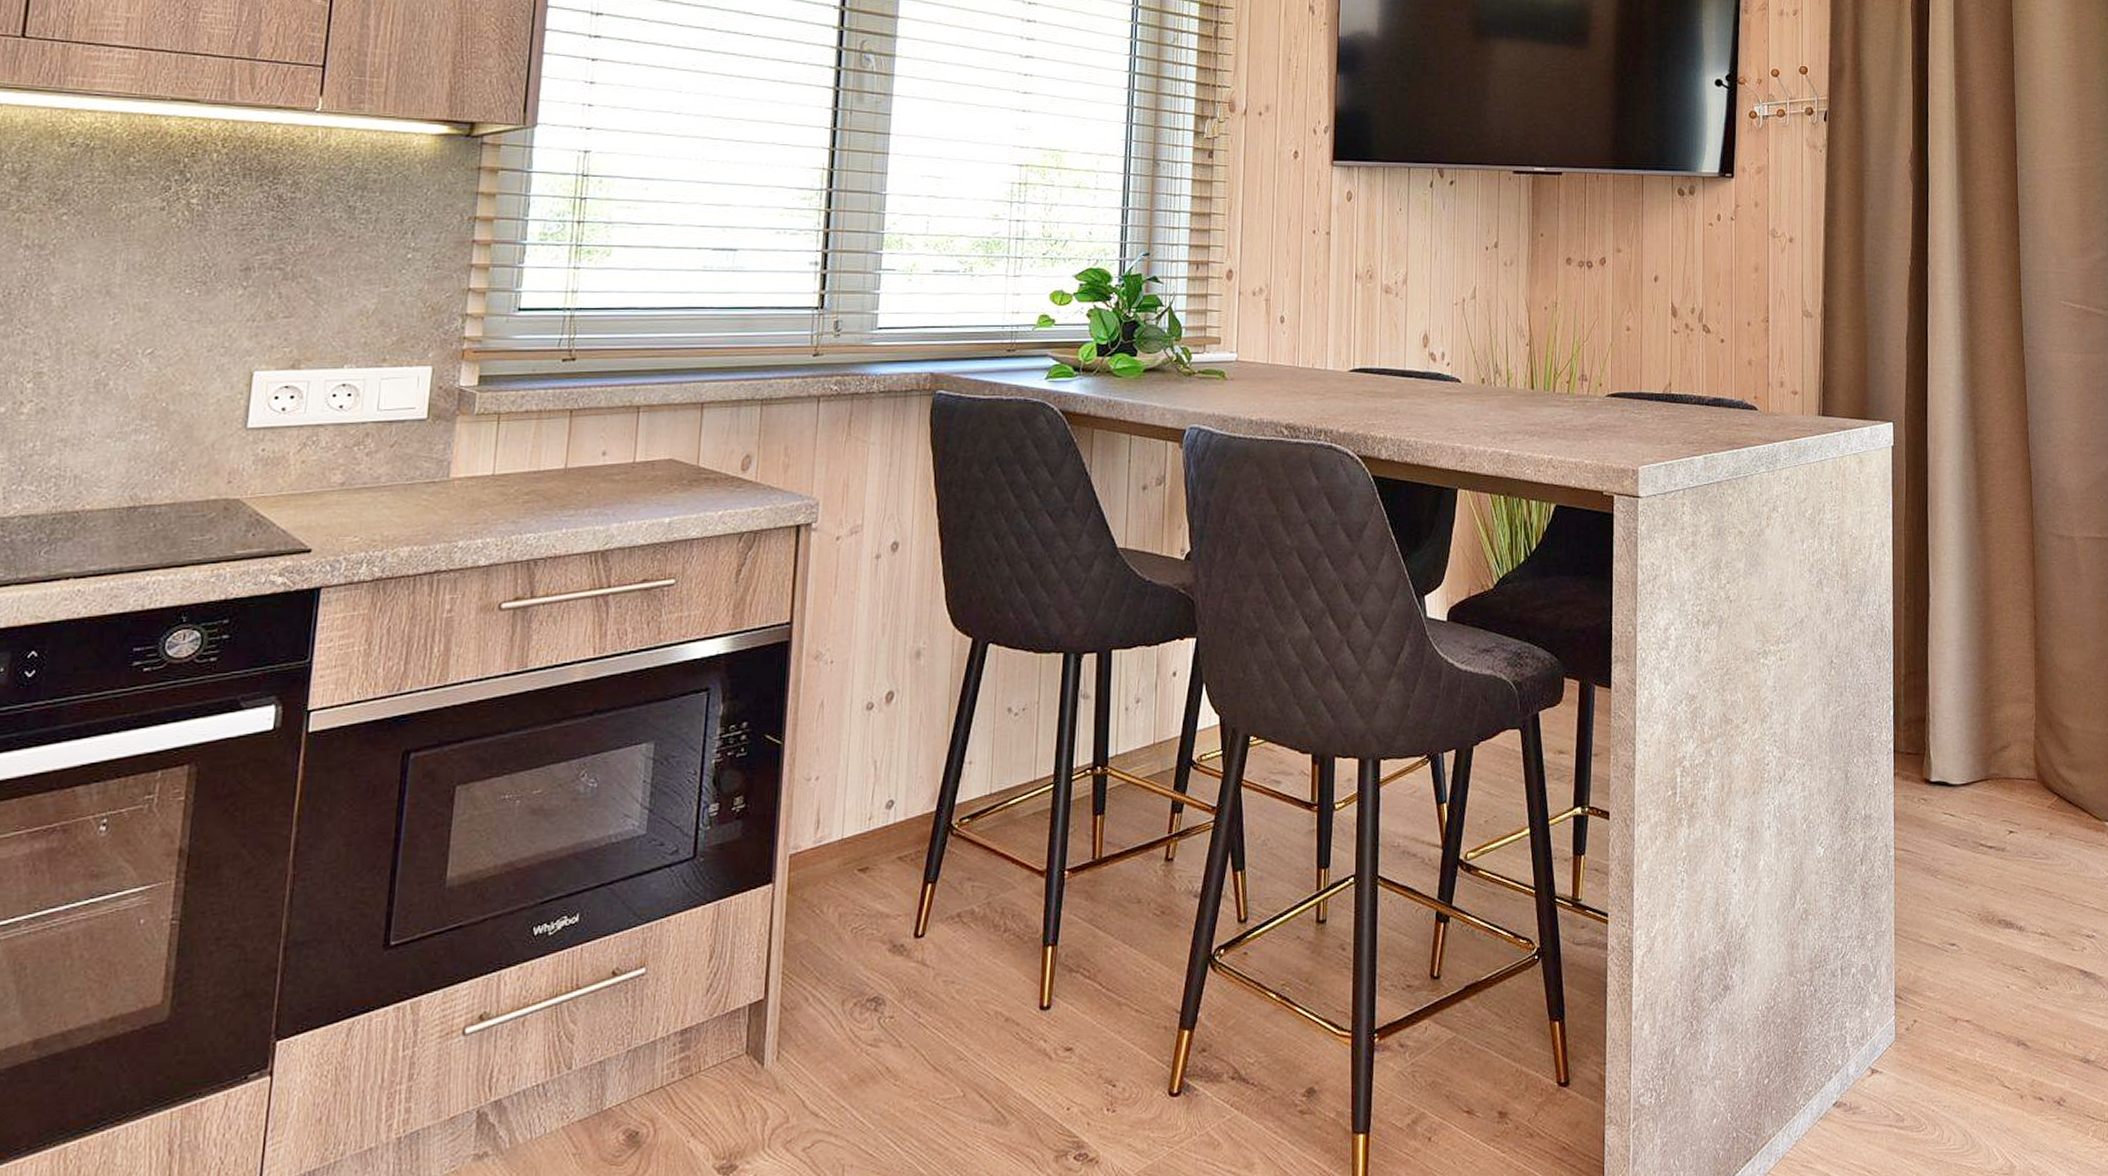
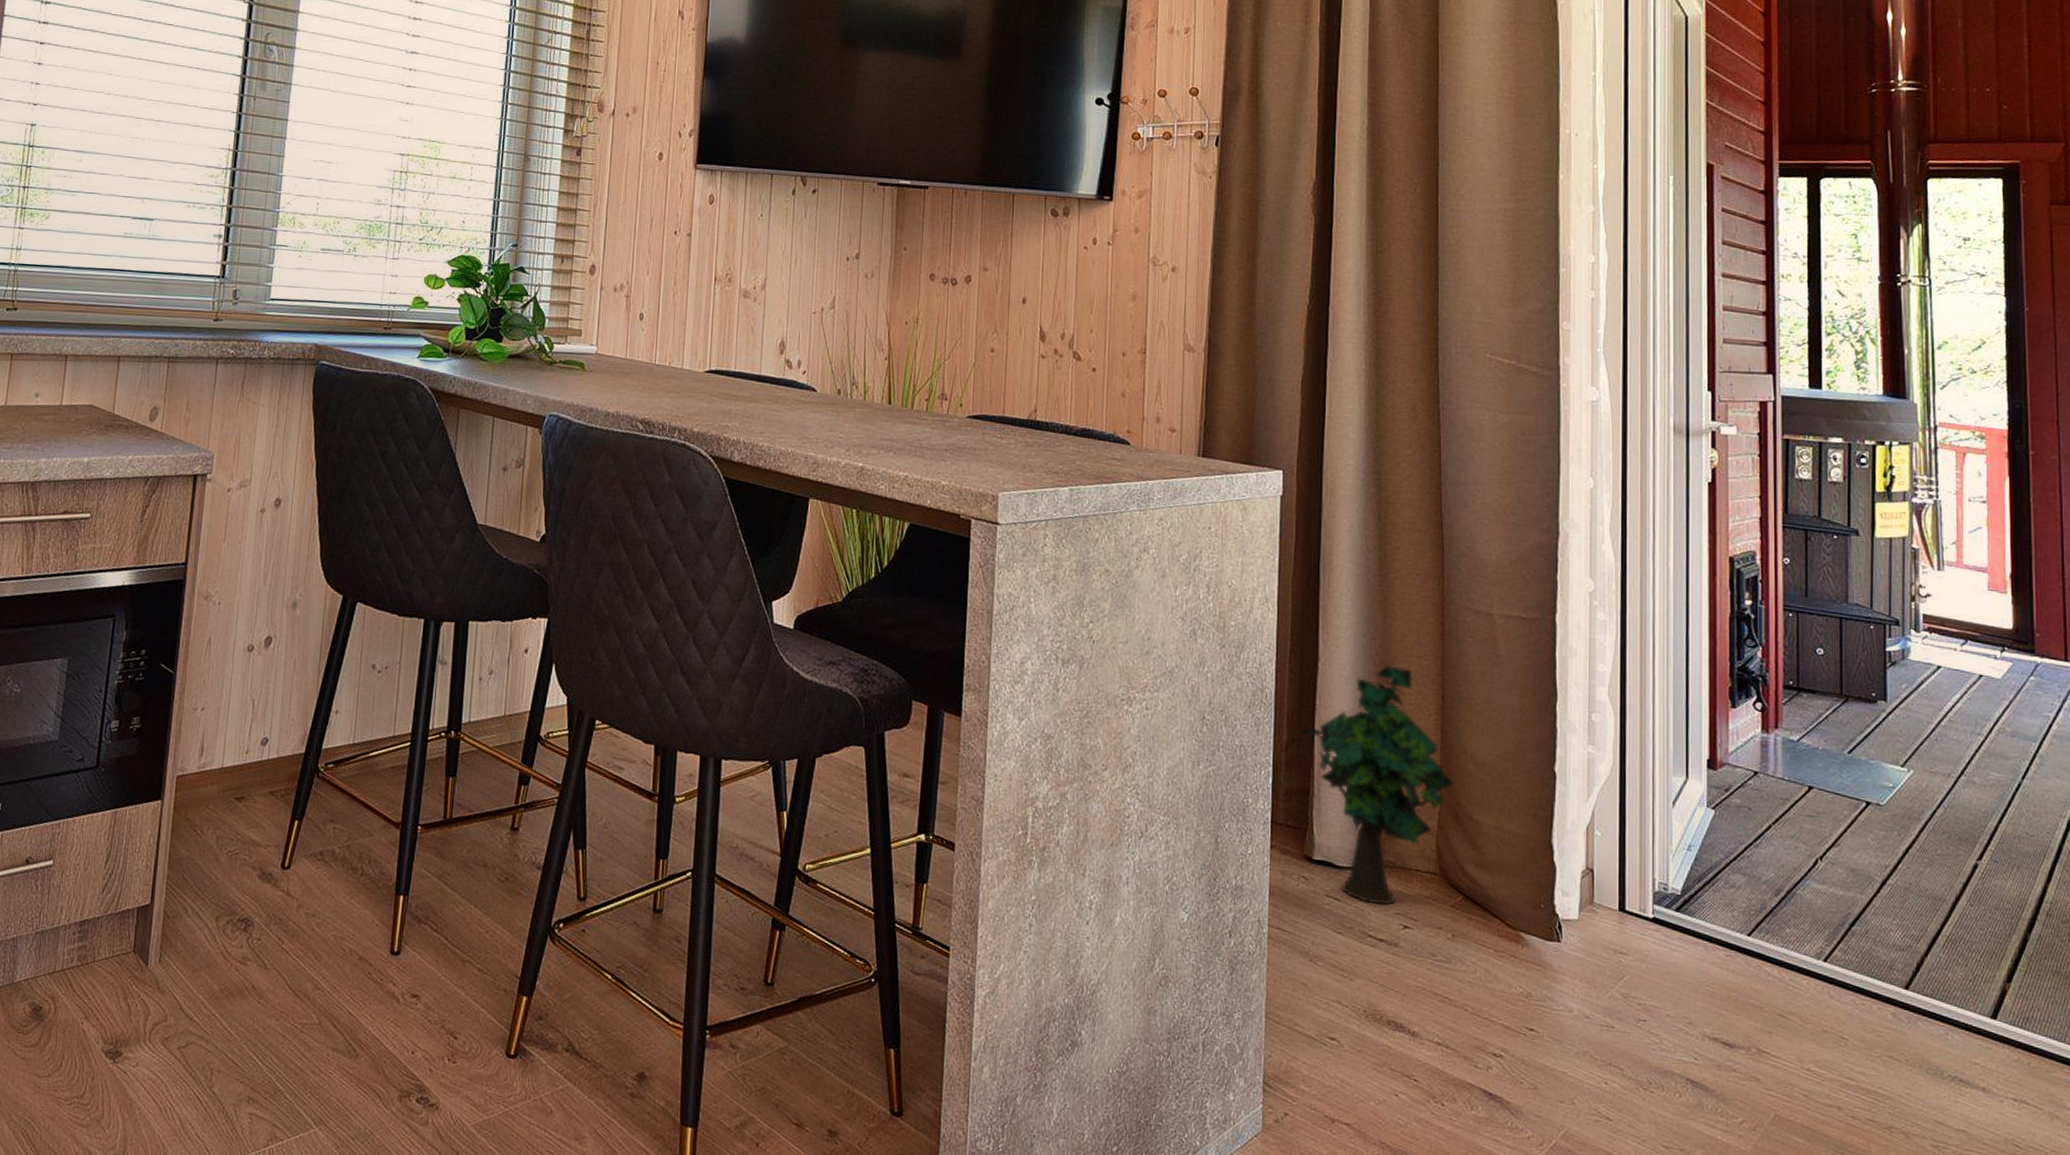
decorative plant: none [1915,593,2046,815] -> present [1300,664,1454,905]

